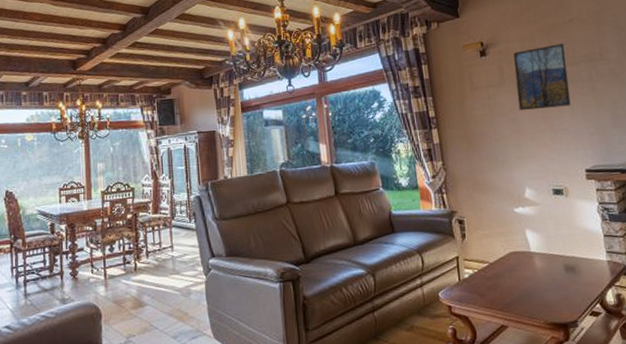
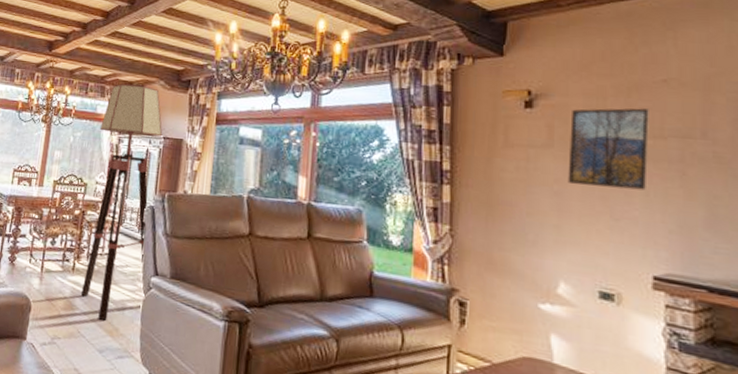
floor lamp: none [137,88,199,309] -> present [80,84,163,321]

